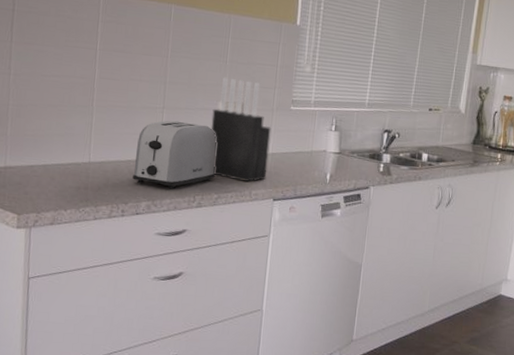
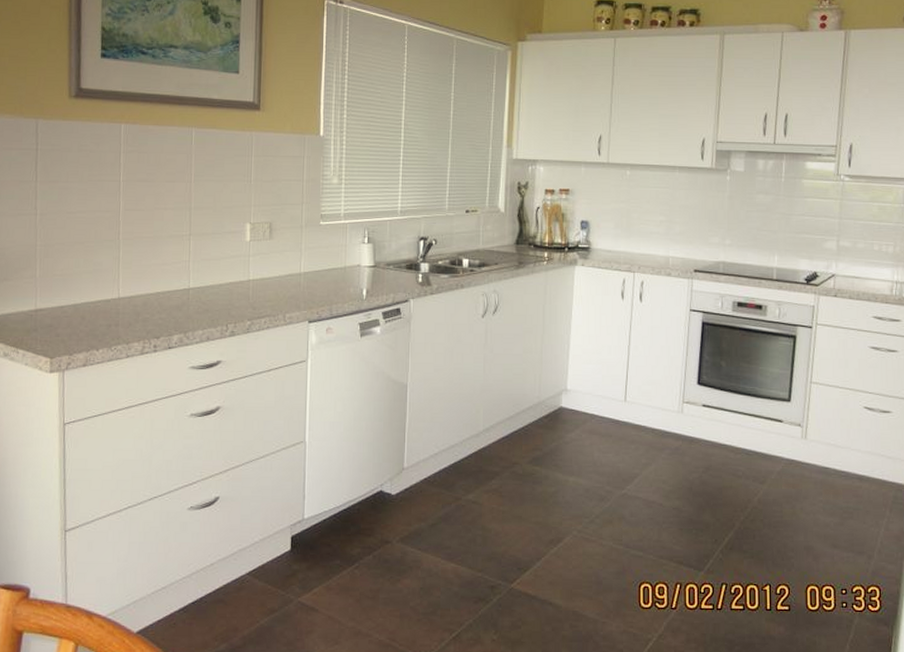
toaster: present [133,120,217,189] -> none [163,247,247,319]
knife block: present [211,77,271,182] -> none [239,197,302,305]

